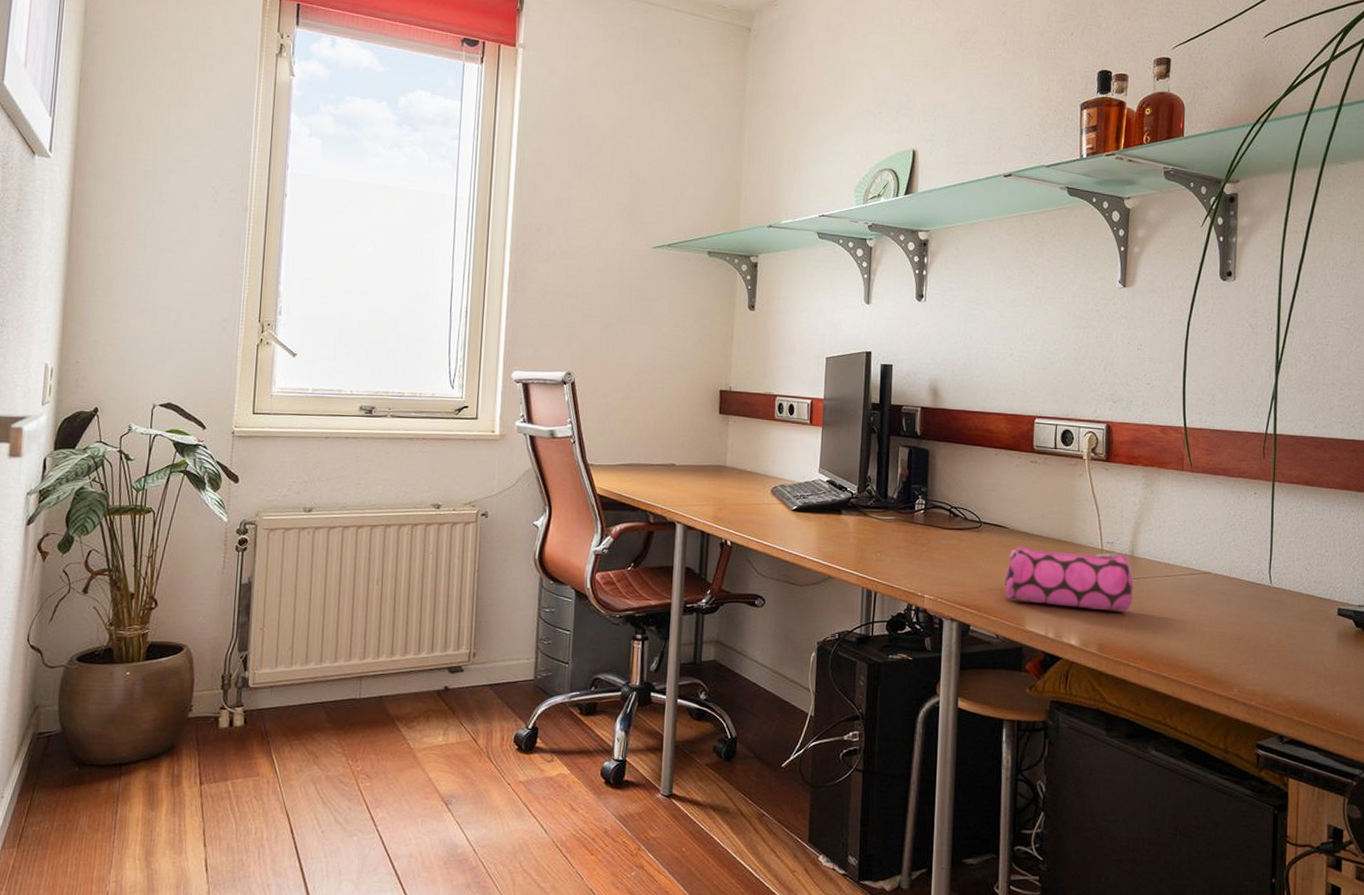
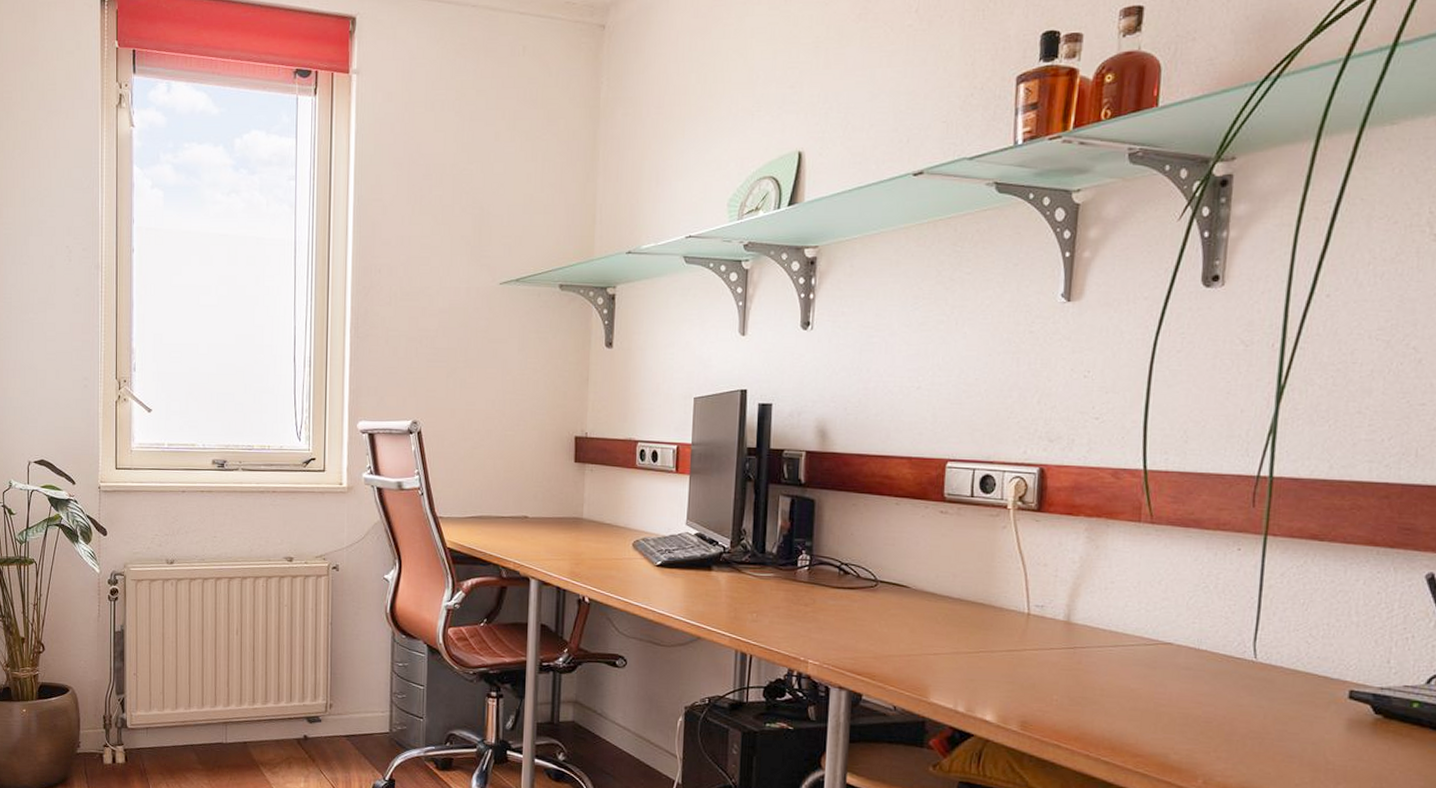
pencil case: present [1005,547,1134,612] -> none [905,609,1069,686]

